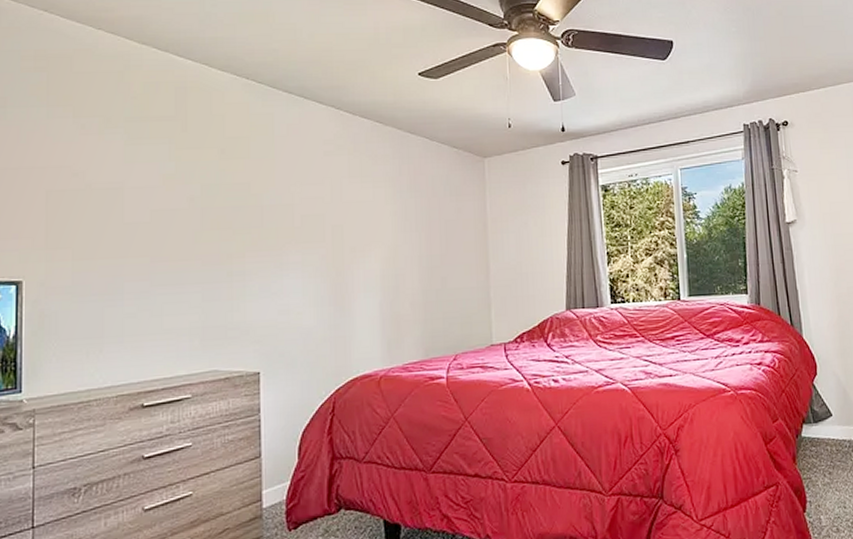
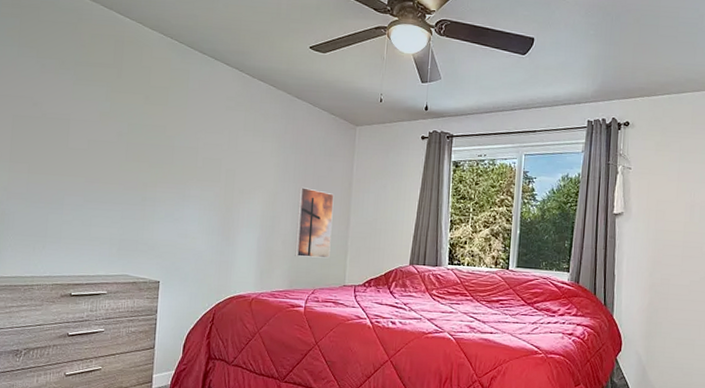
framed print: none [423,236,470,318] -> present [295,187,334,258]

